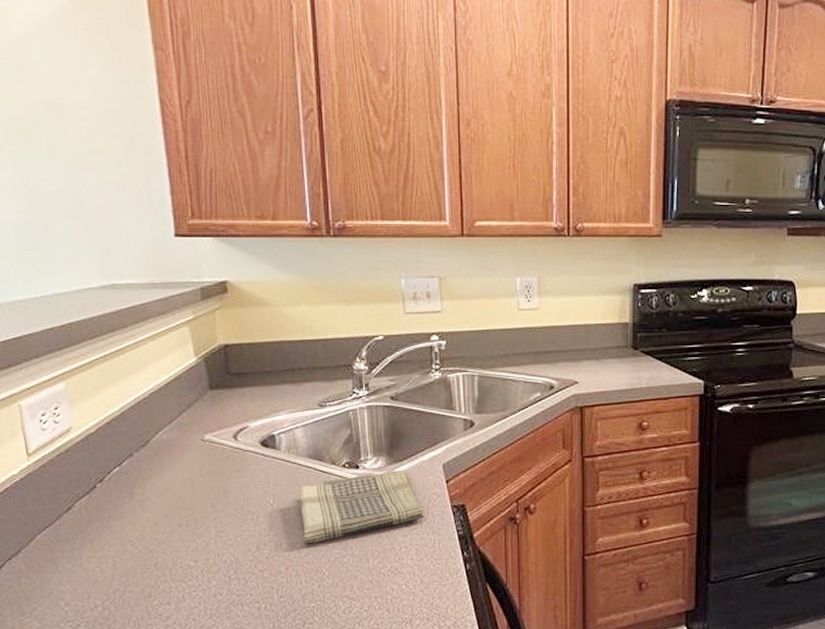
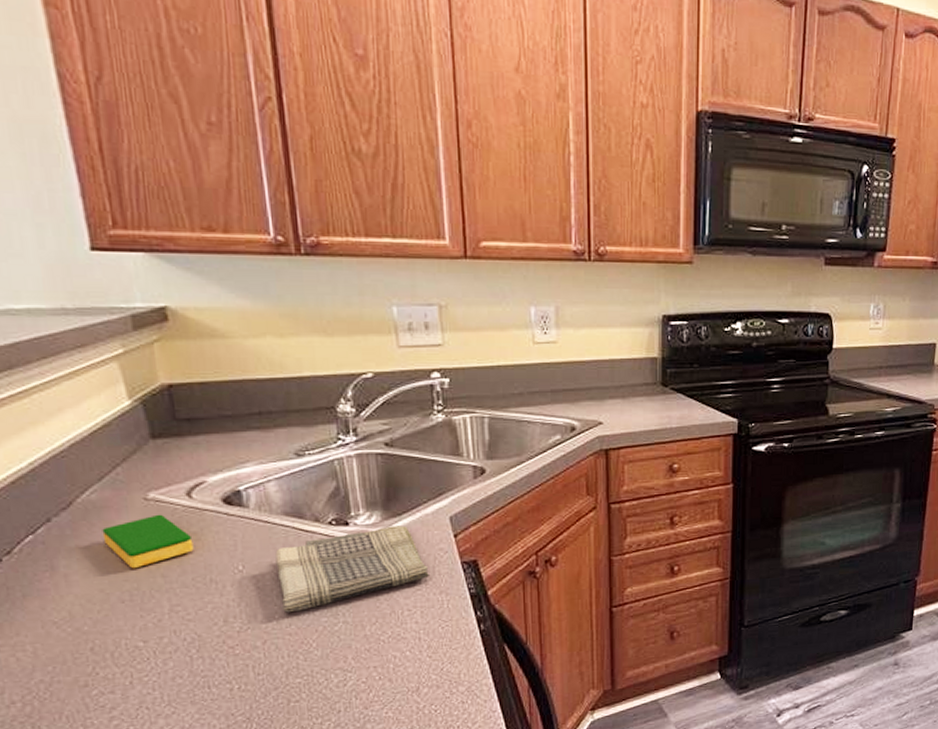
dish sponge: none [169,453,237,499] -> present [102,514,194,569]

